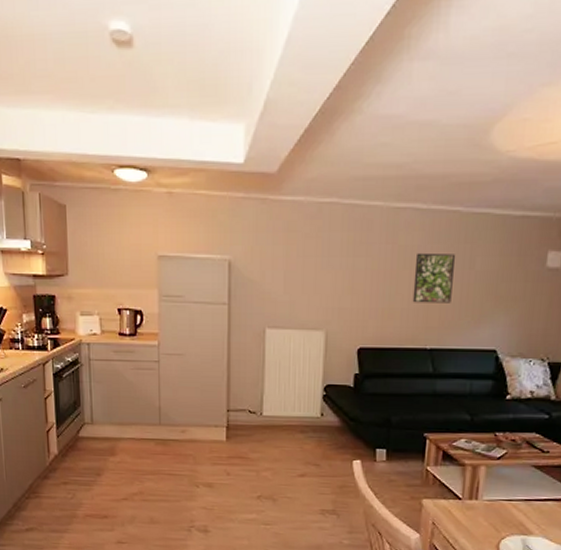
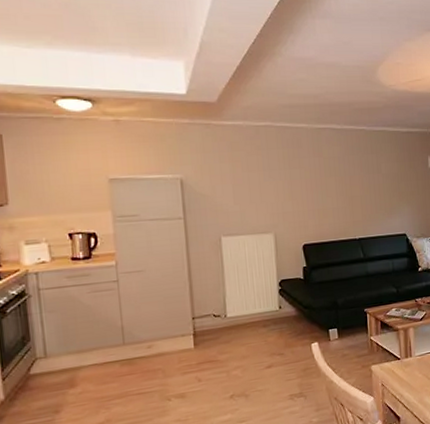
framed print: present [412,252,456,303] -> none [338,162,369,203]

